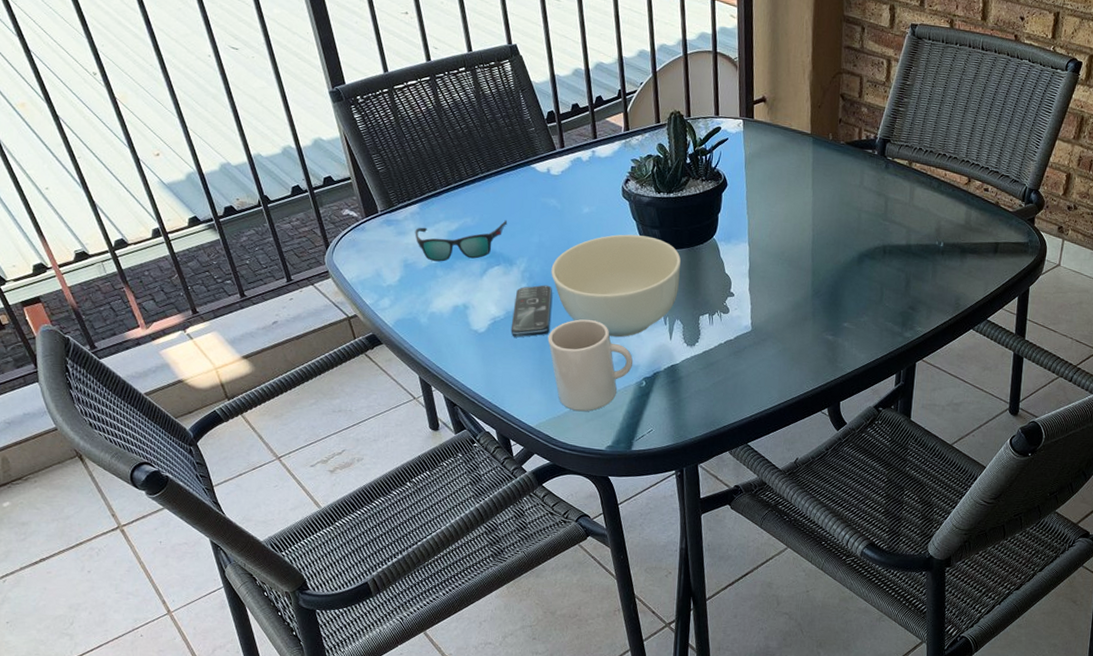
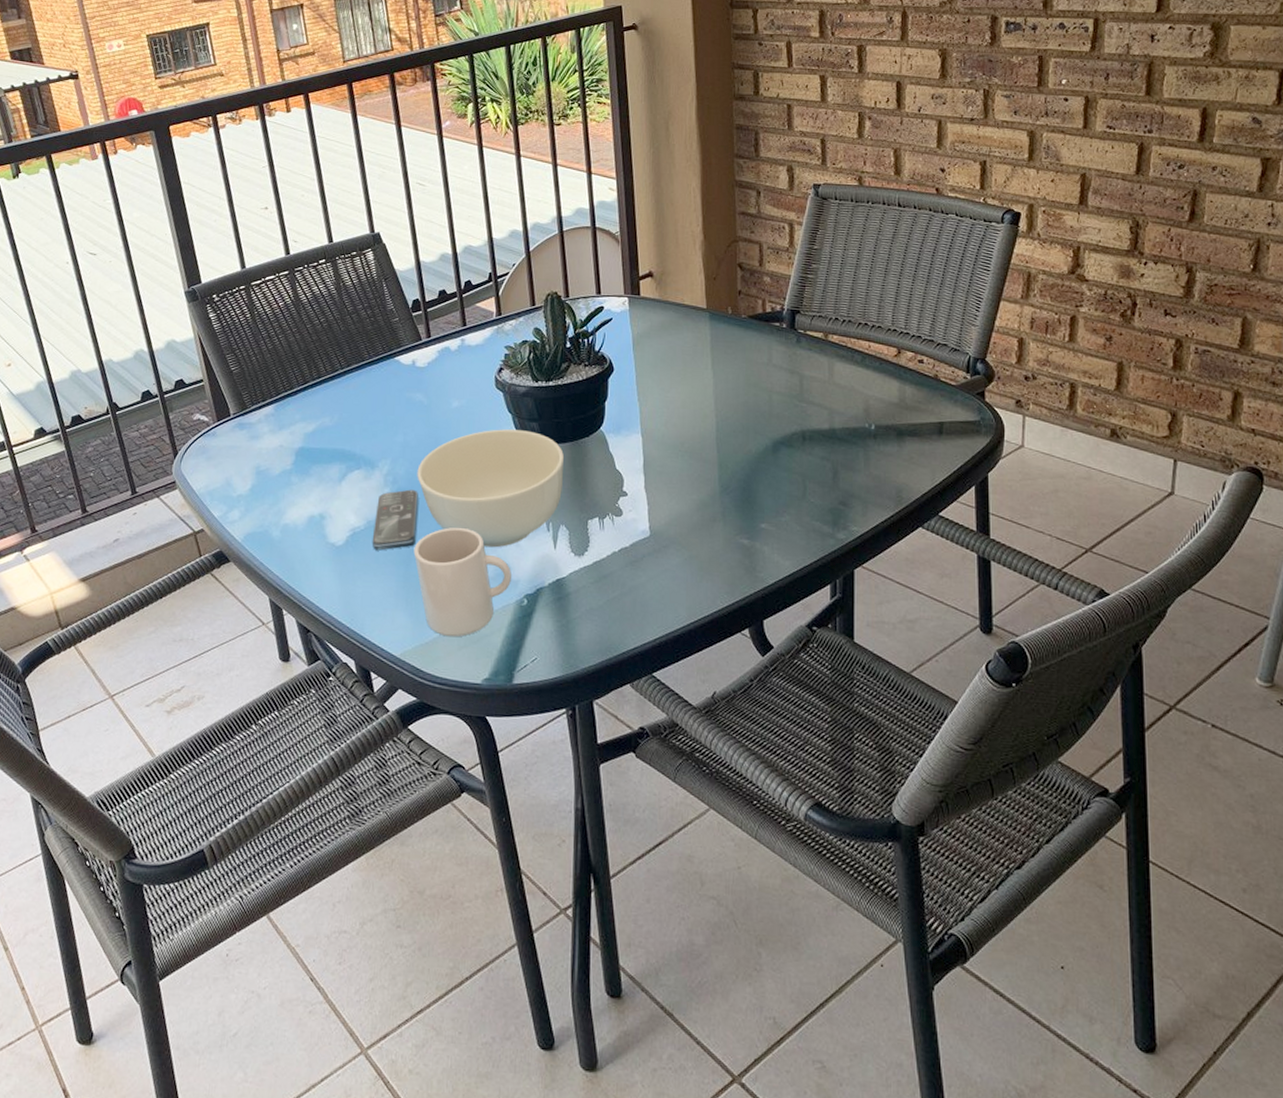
sunglasses: present [415,220,508,262] -> none [268,418,369,467]

